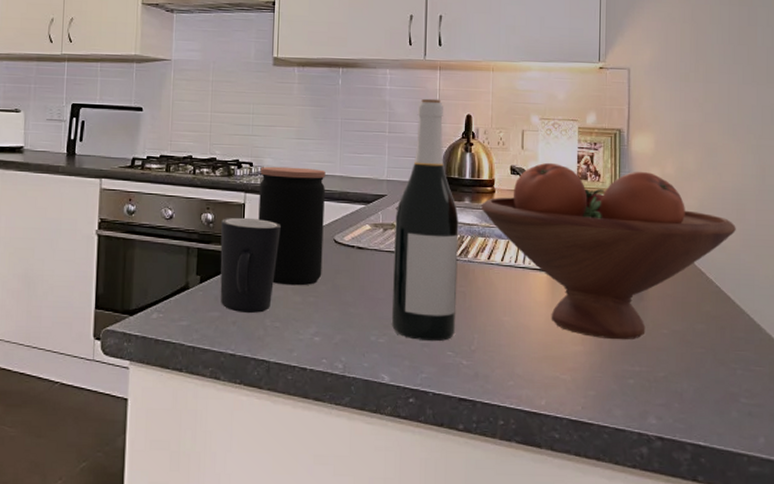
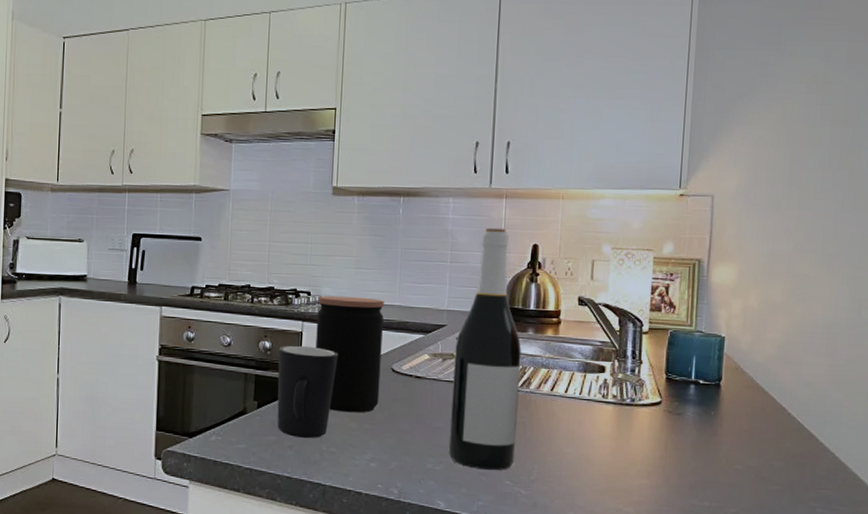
fruit bowl: present [481,162,736,340] -> none [546,293,824,475]

